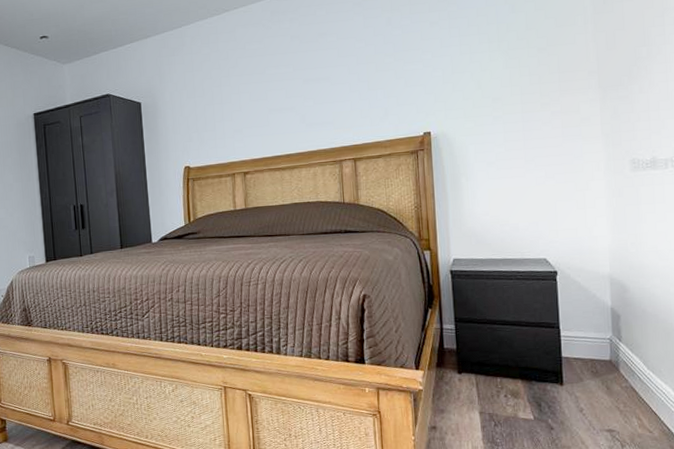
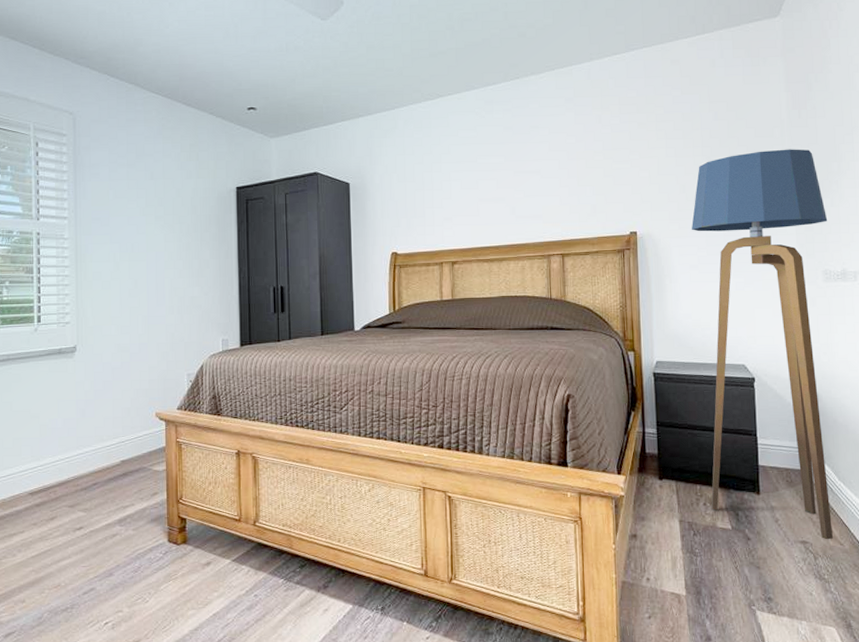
floor lamp: none [488,36,642,428] -> present [692,149,834,540]

